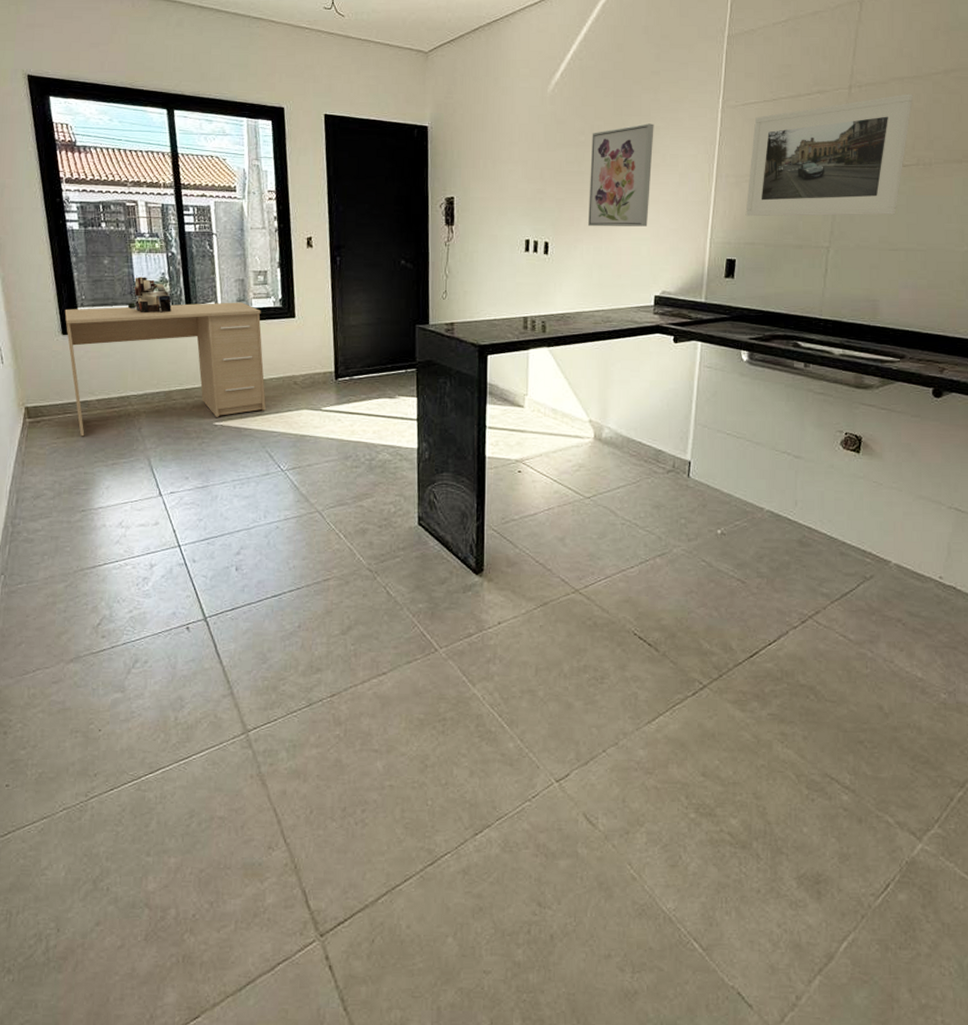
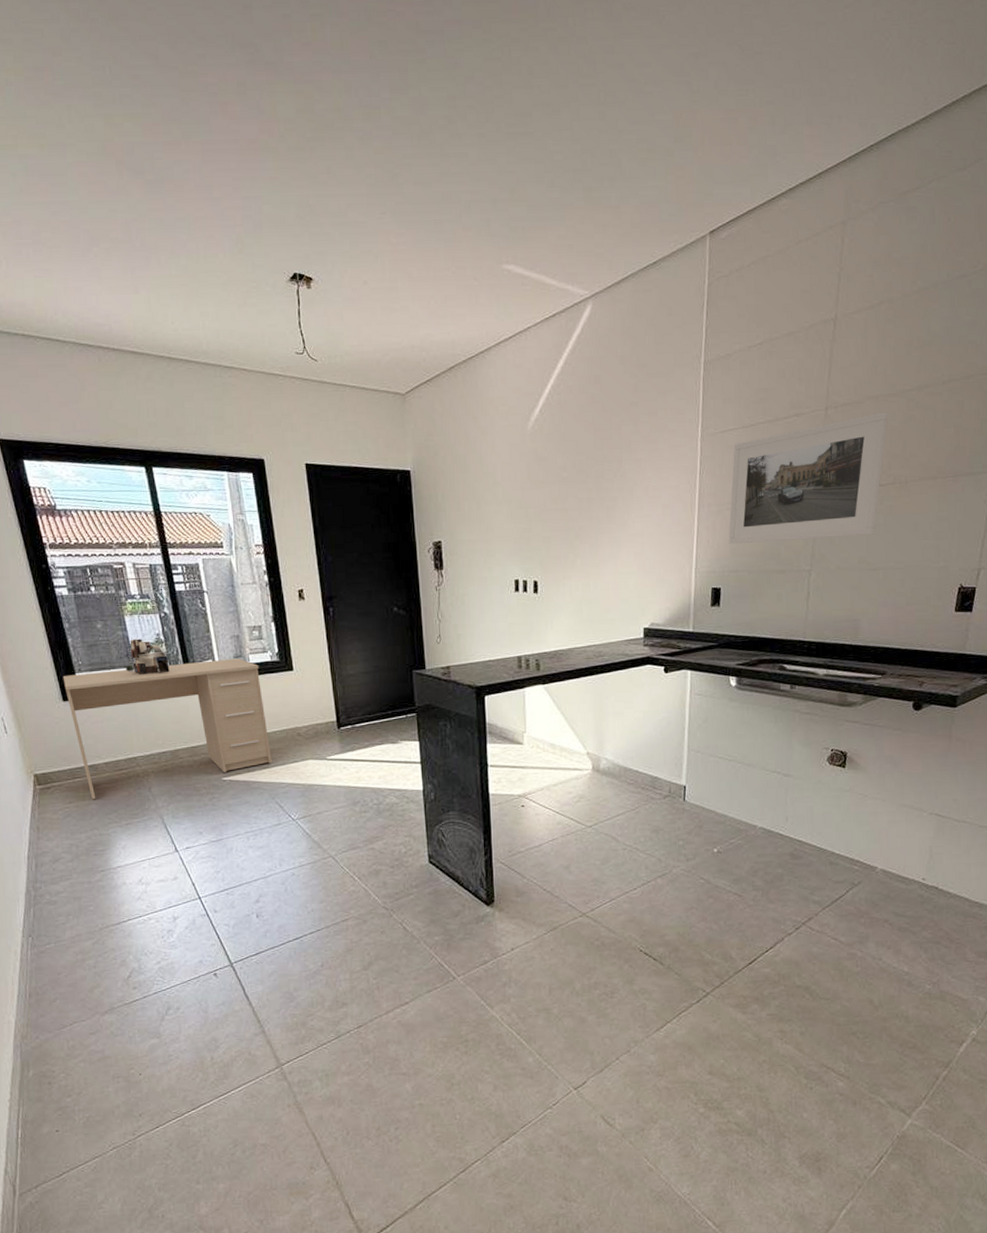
wall art: present [587,123,654,227] -> none [574,456,636,563]

